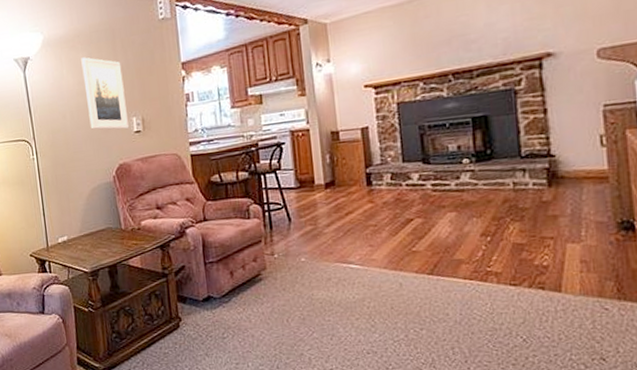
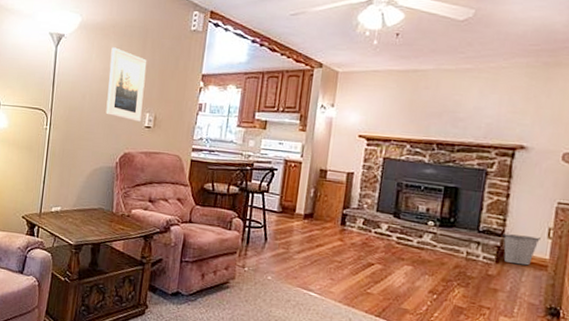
bucket: none [549,148,593,183] -> present [502,233,540,266]

